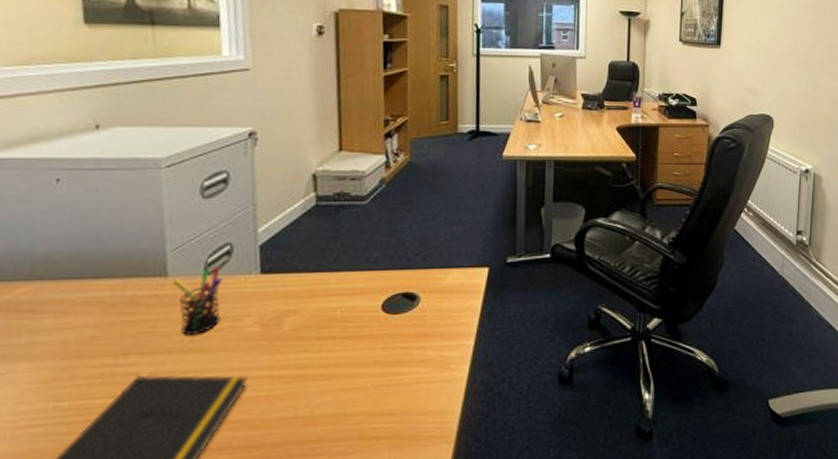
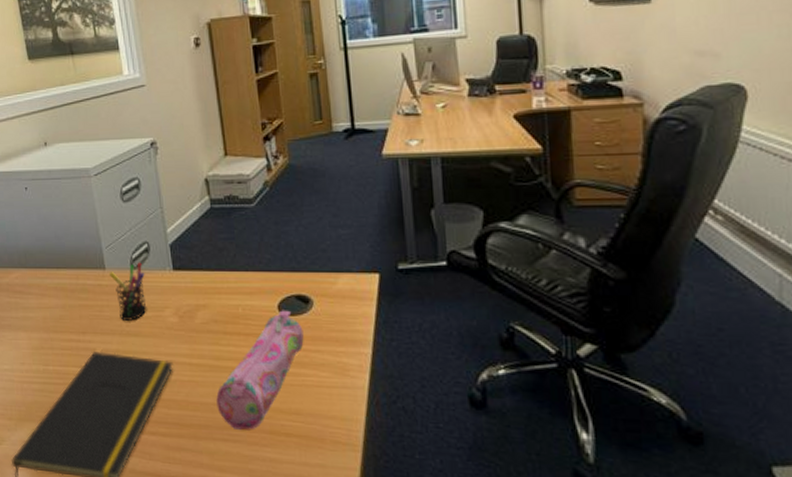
pencil case: none [298,309,407,442] -> present [216,310,304,431]

